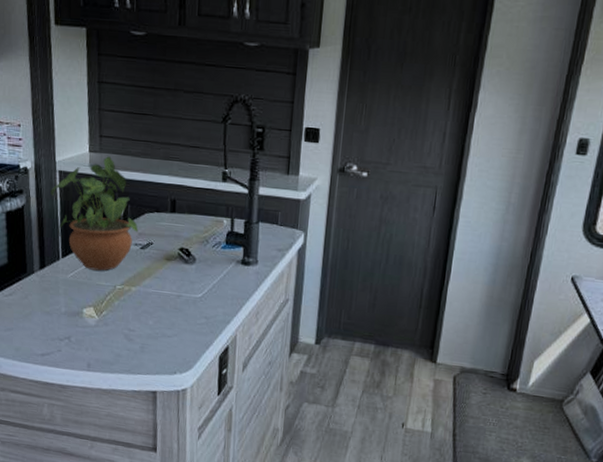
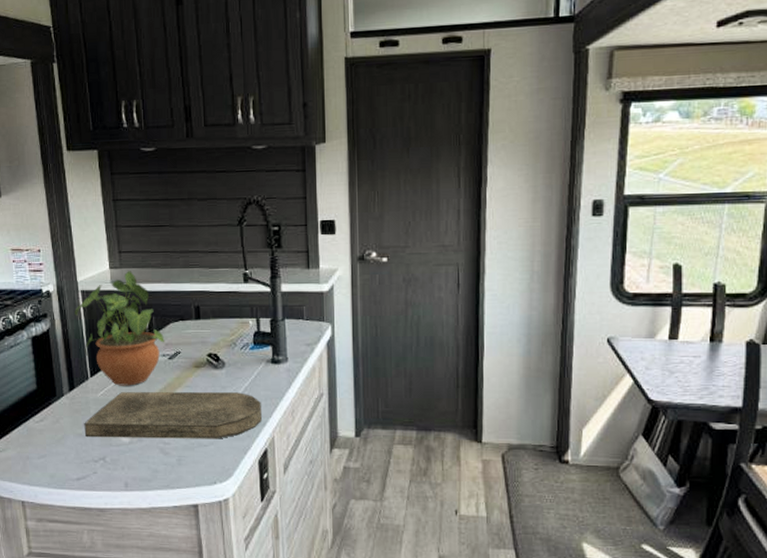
cutting board: none [52,276,227,332] -> present [84,392,262,439]

